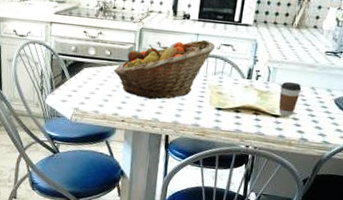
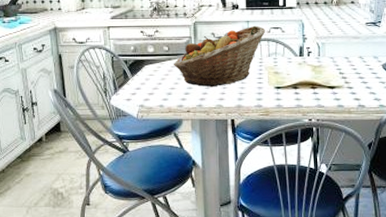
coffee cup: present [278,81,302,116] -> none [331,54,351,86]

